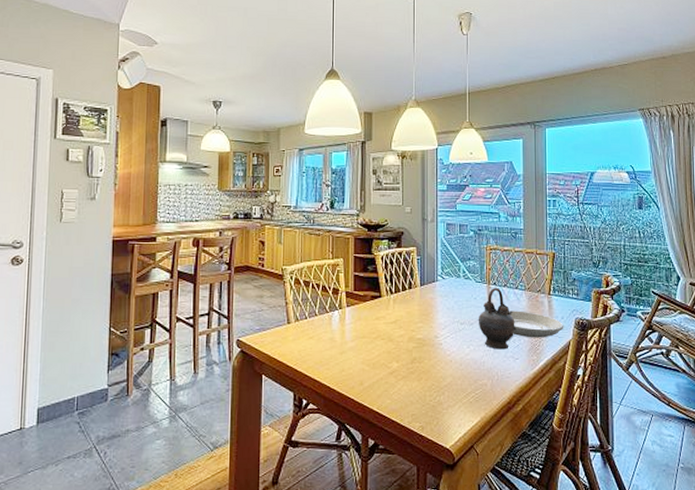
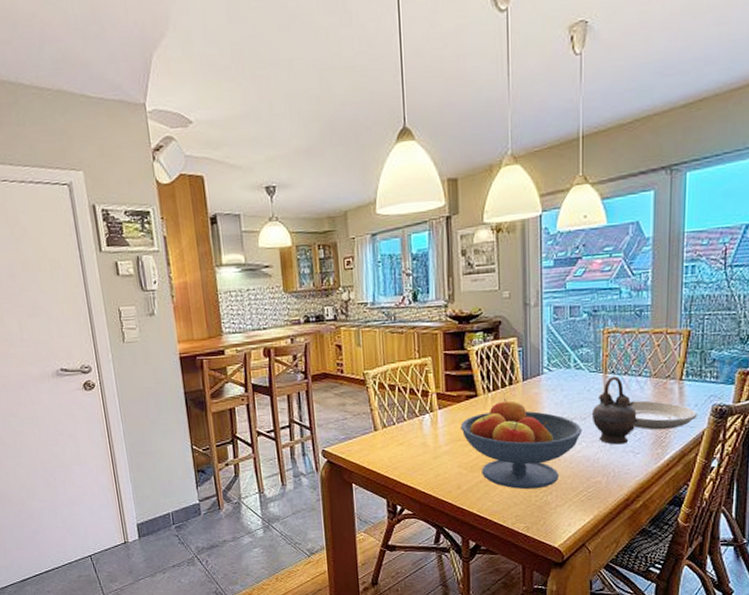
fruit bowl: none [365,300,470,389] -> present [460,398,583,490]

